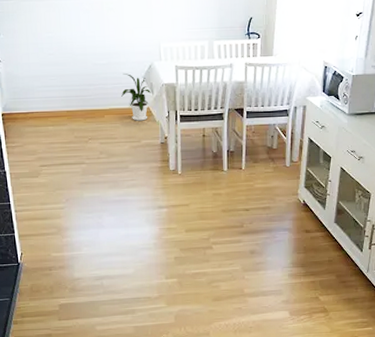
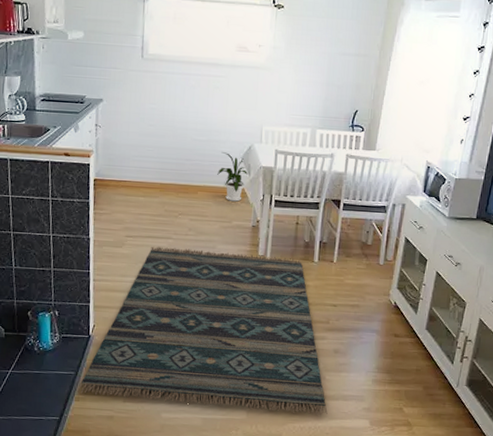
rug: none [13,169,250,317] -> present [76,246,328,415]

